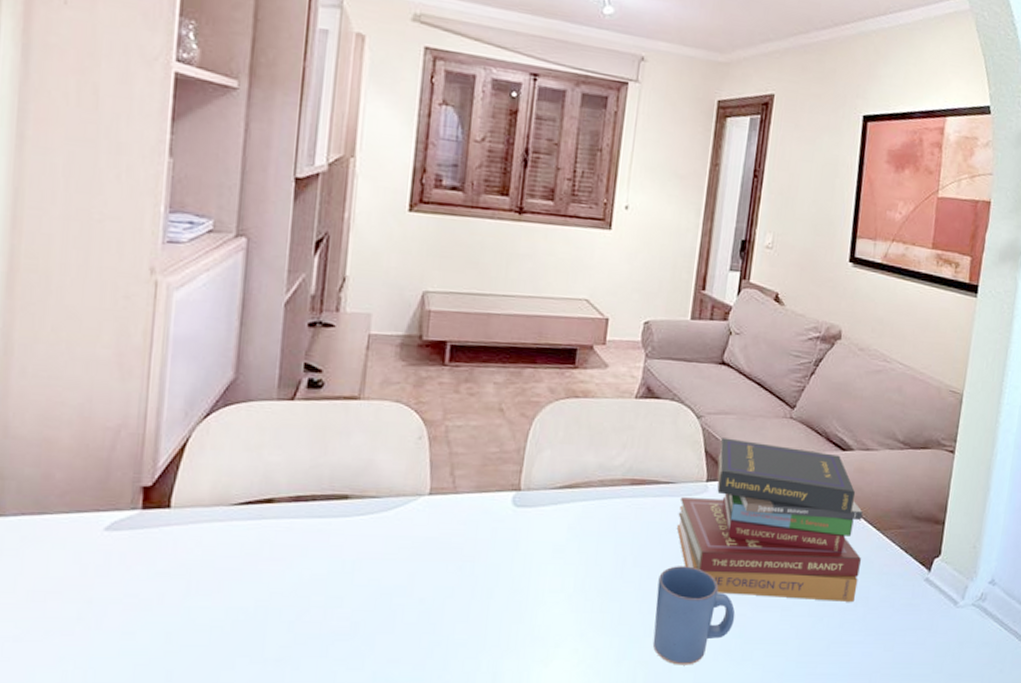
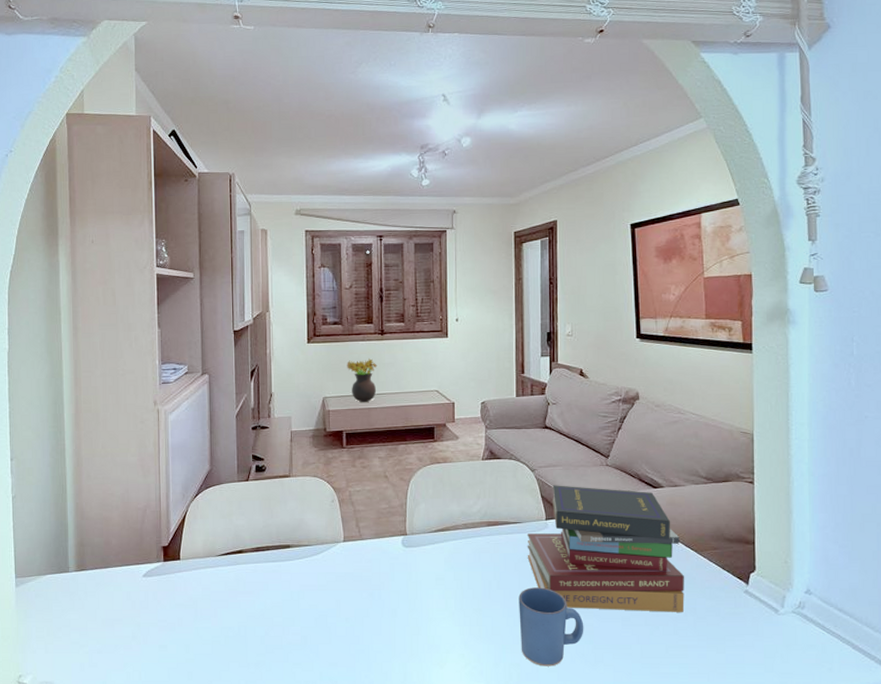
flower arrangement: none [463,243,508,306] -> present [347,359,377,403]

